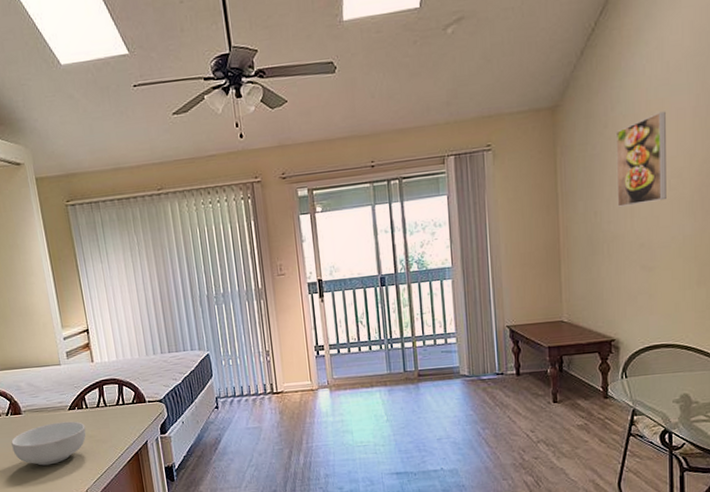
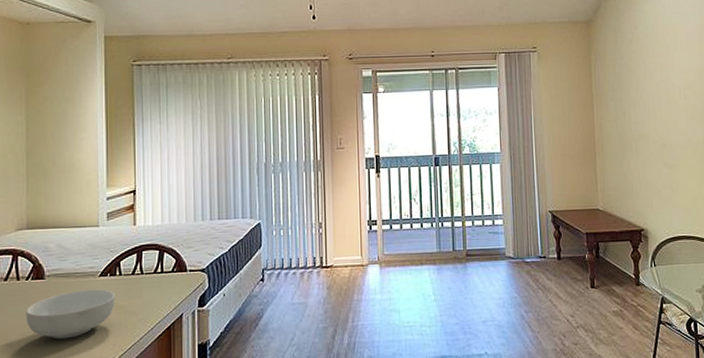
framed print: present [615,111,666,207] -> none [639,34,682,110]

